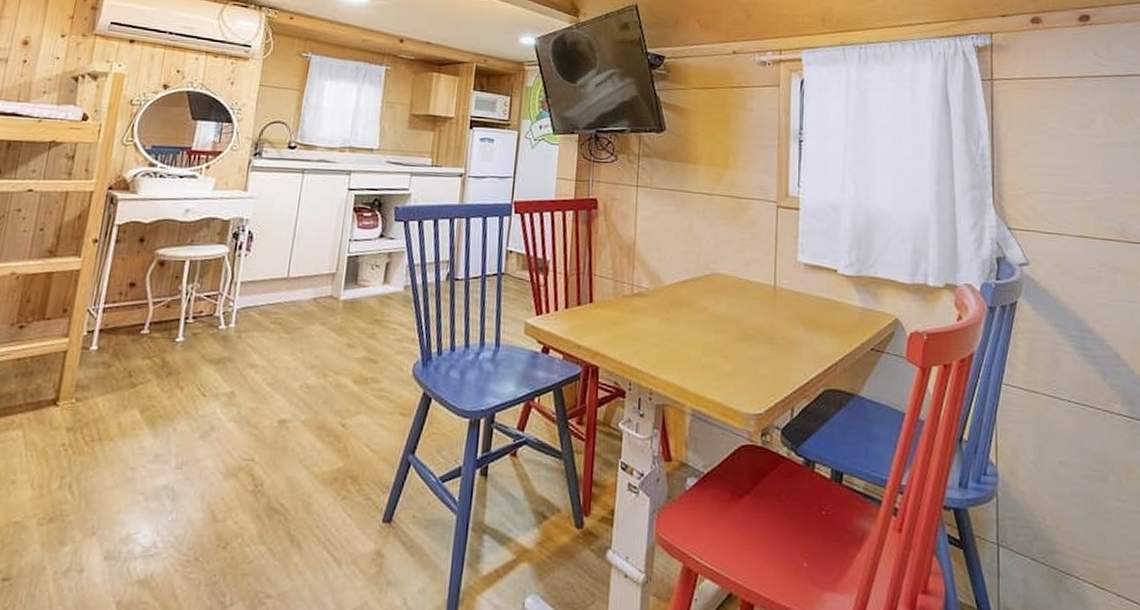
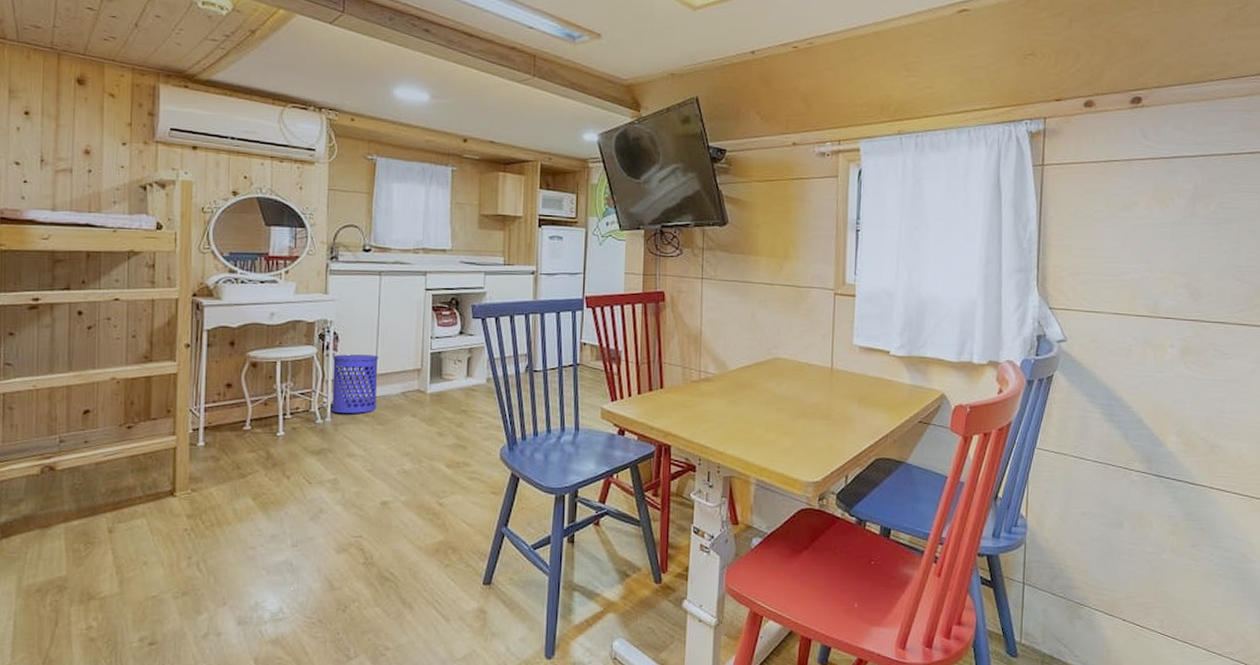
waste bin: none [236,255,293,320] -> present [331,354,378,413]

